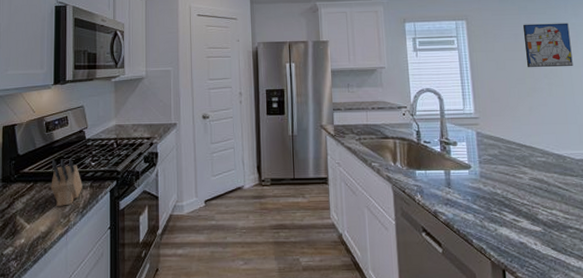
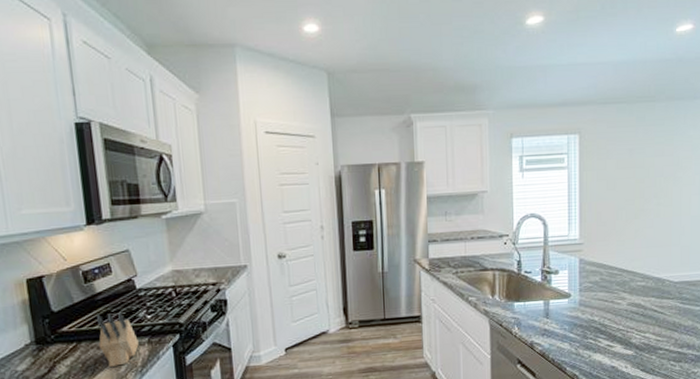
wall art: present [522,23,573,68] -> none [637,135,686,187]

